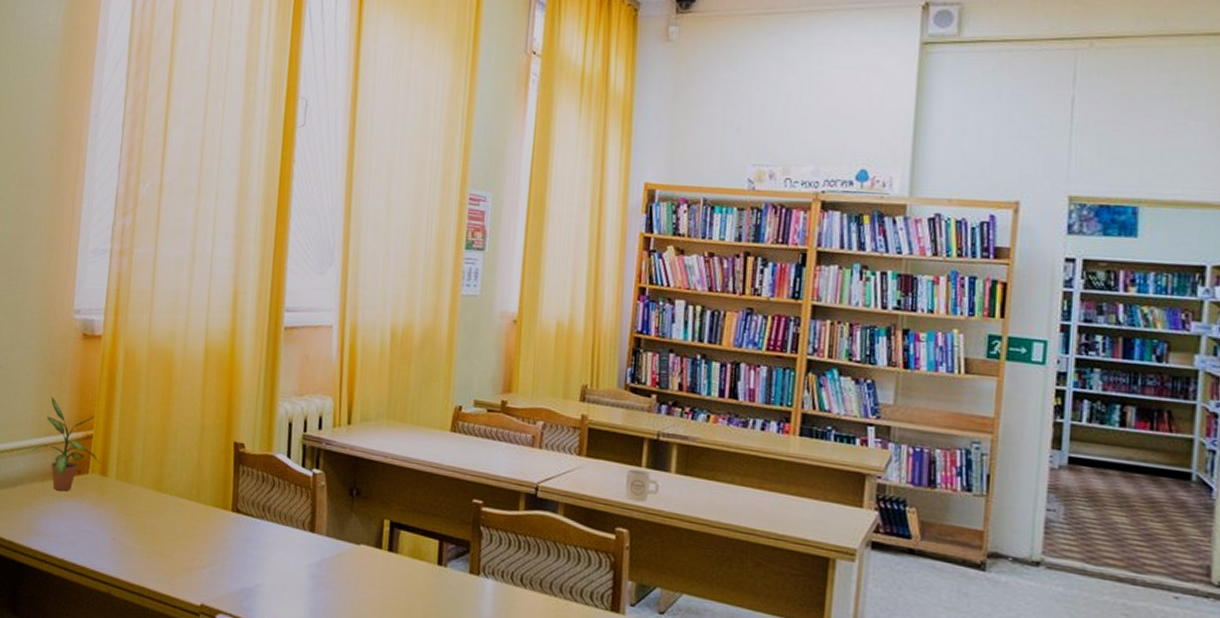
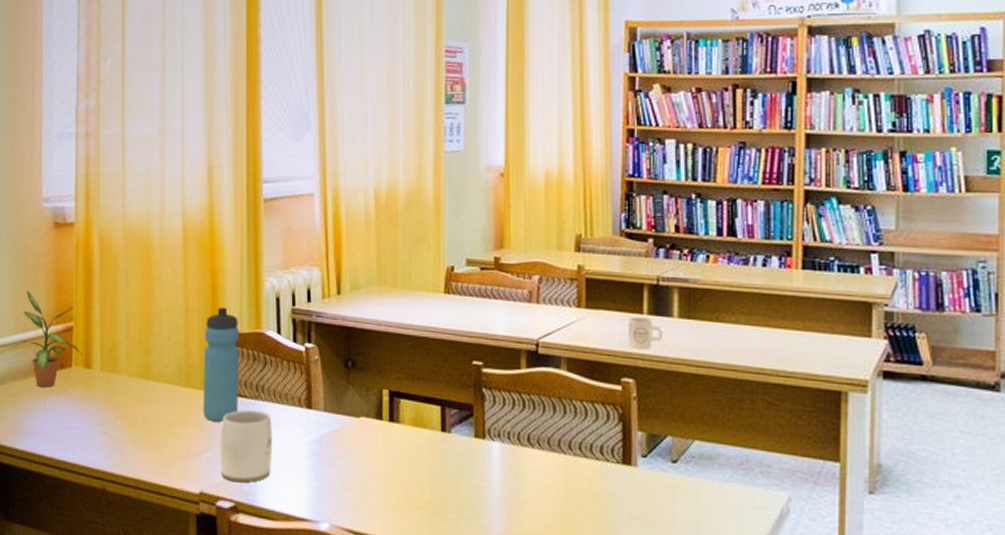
water bottle: none [210,427,251,538] -> present [203,307,240,422]
mug: none [222,528,276,599] -> present [219,409,273,482]

